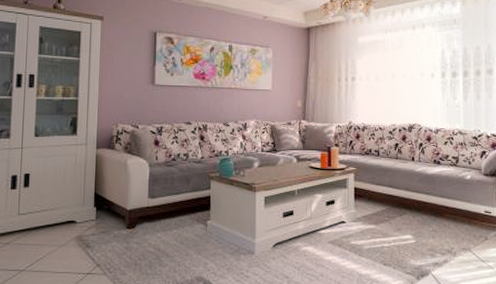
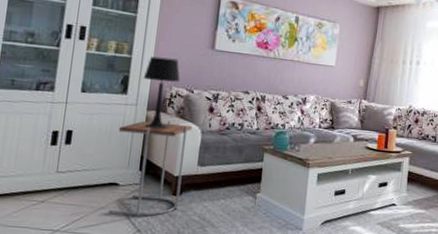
side table: none [68,157,141,251] -> present [108,120,193,216]
table lamp: none [90,97,125,166] -> present [143,56,180,129]

